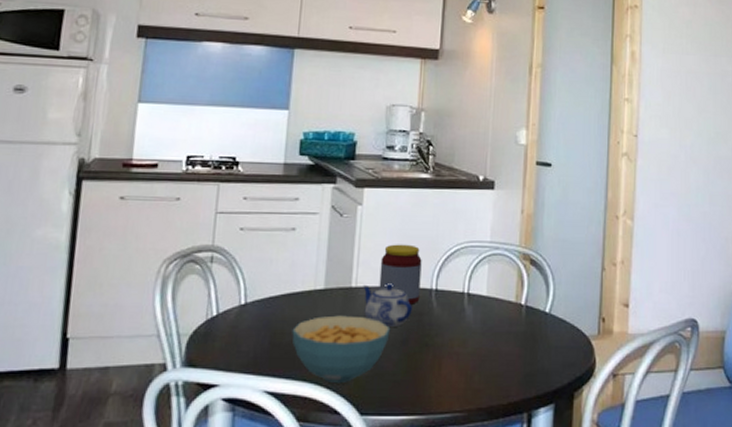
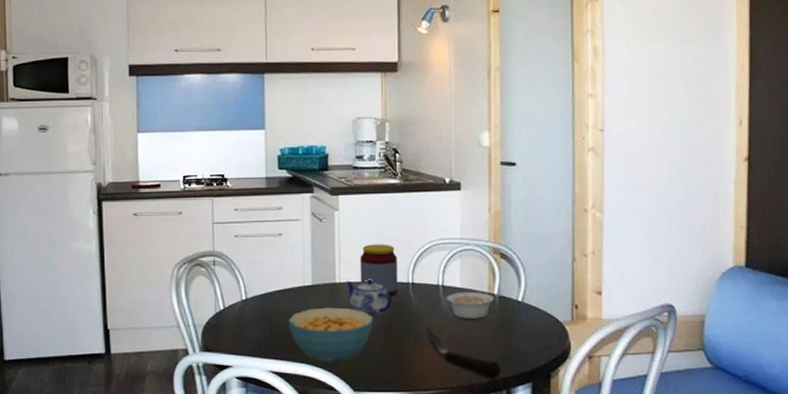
spoon: none [442,335,523,402] -> present [421,323,501,380]
legume: none [471,300,530,331] -> present [447,291,503,319]

